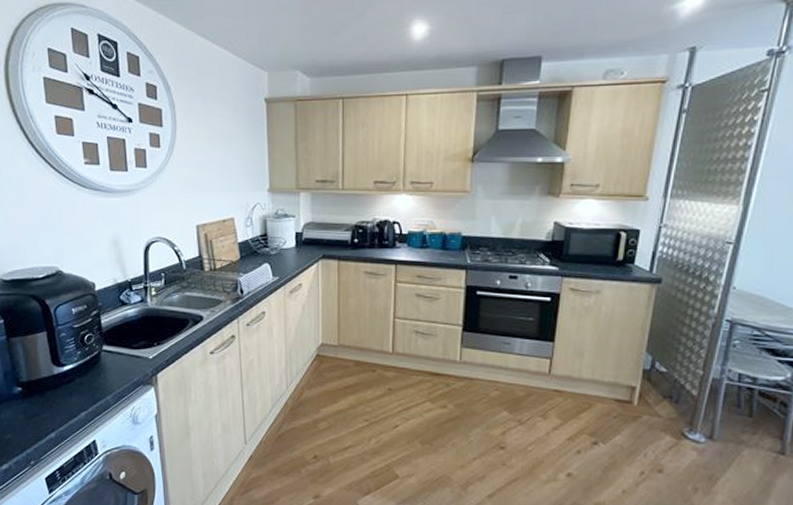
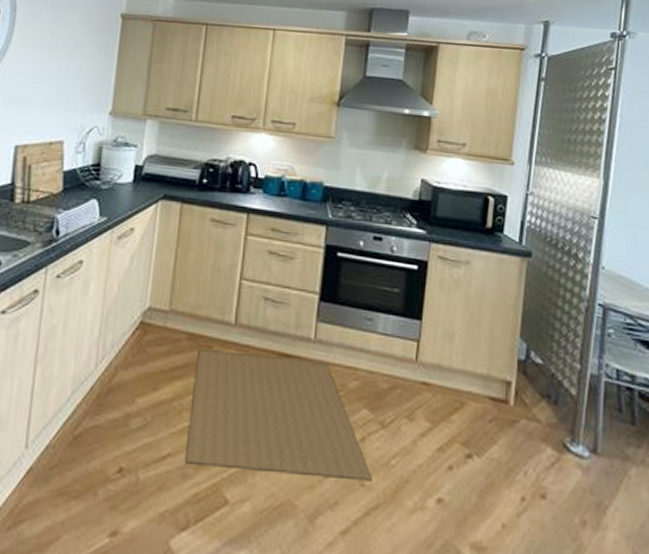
doormat: none [363,373,512,462] -> present [185,349,372,481]

